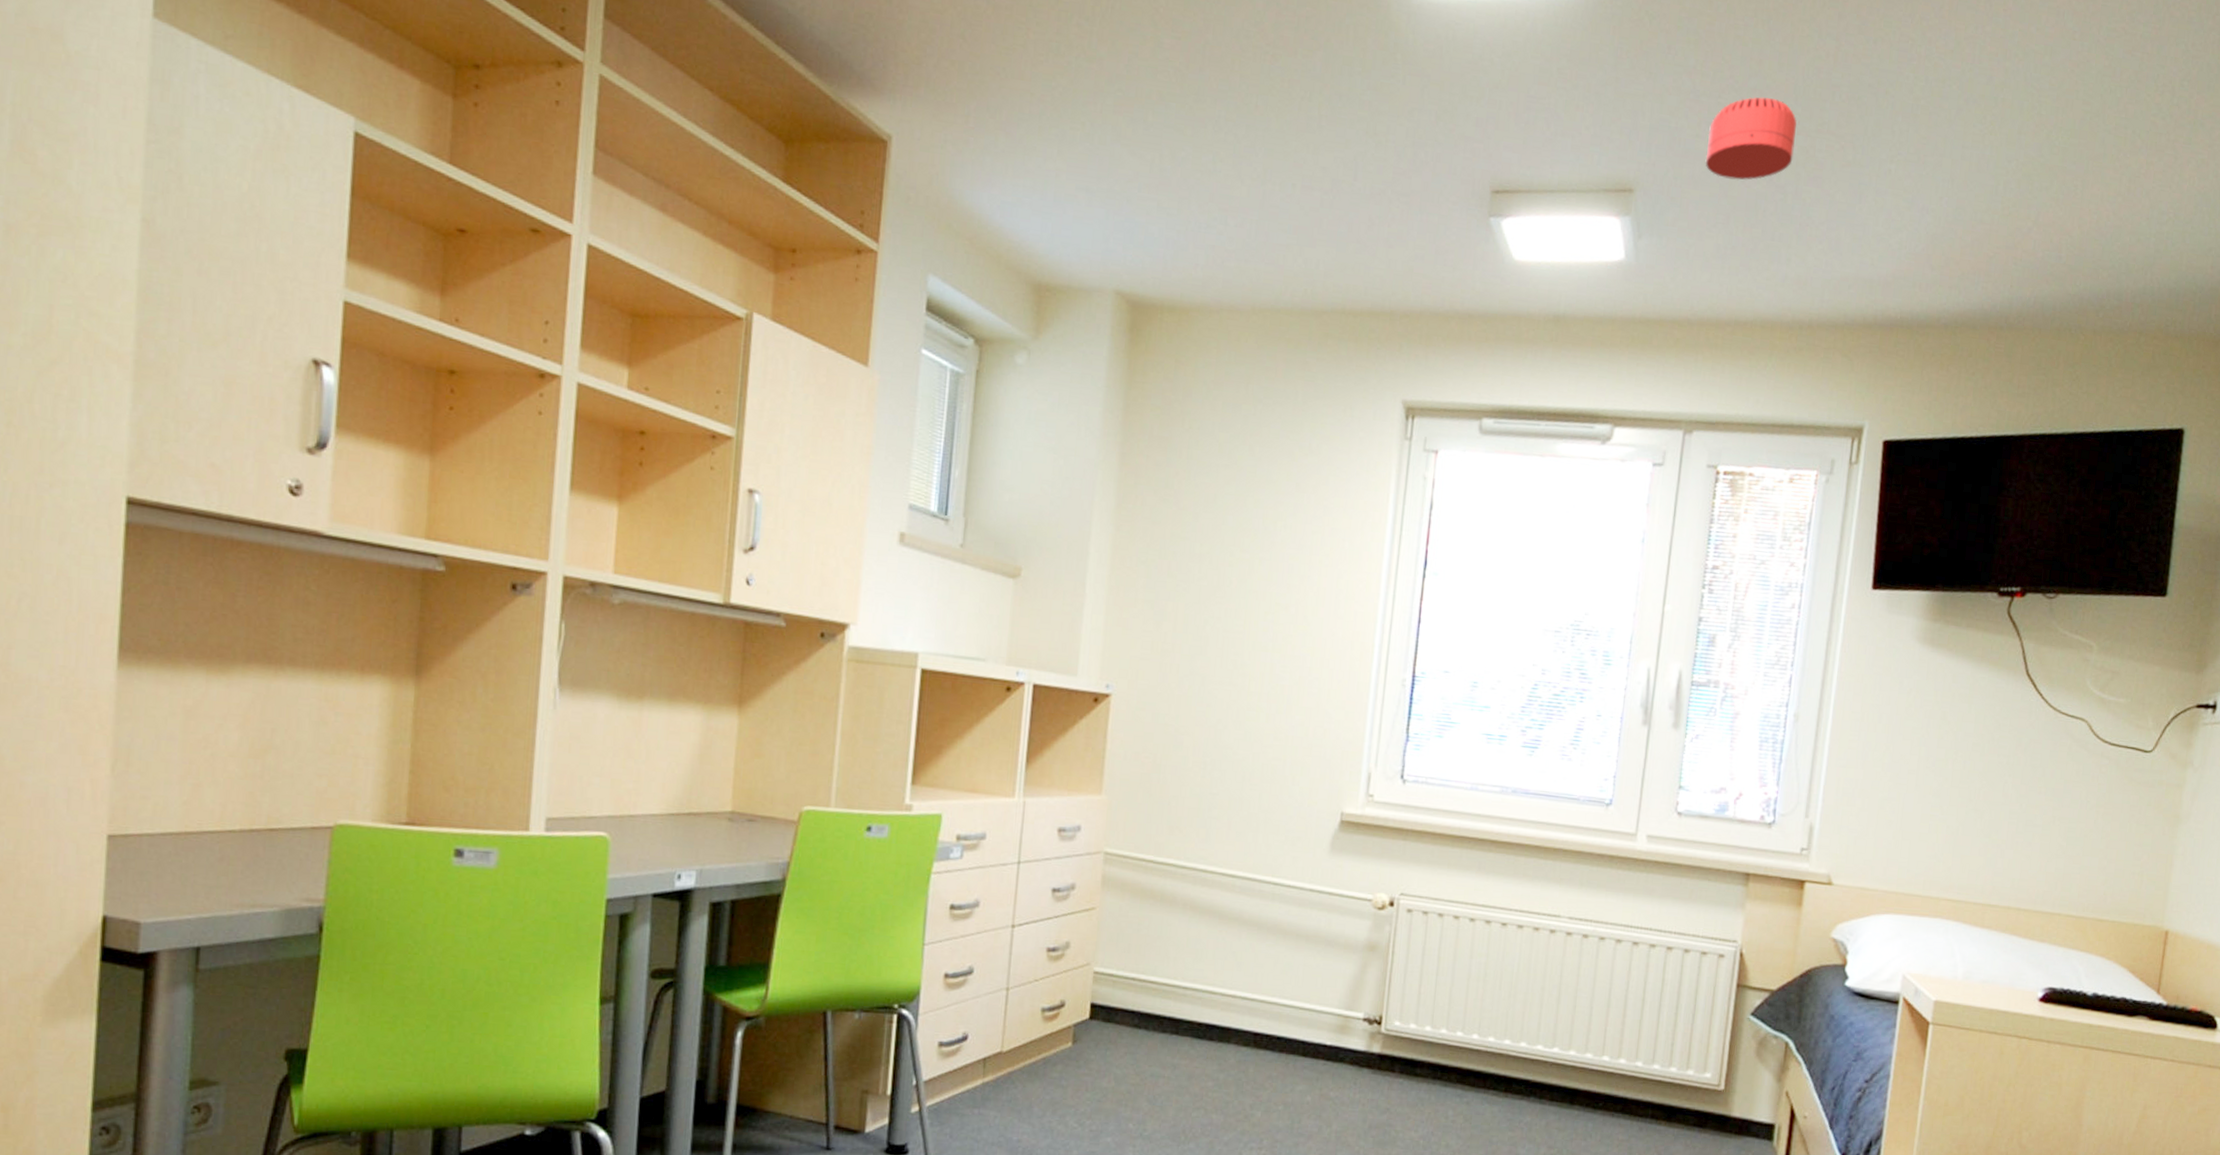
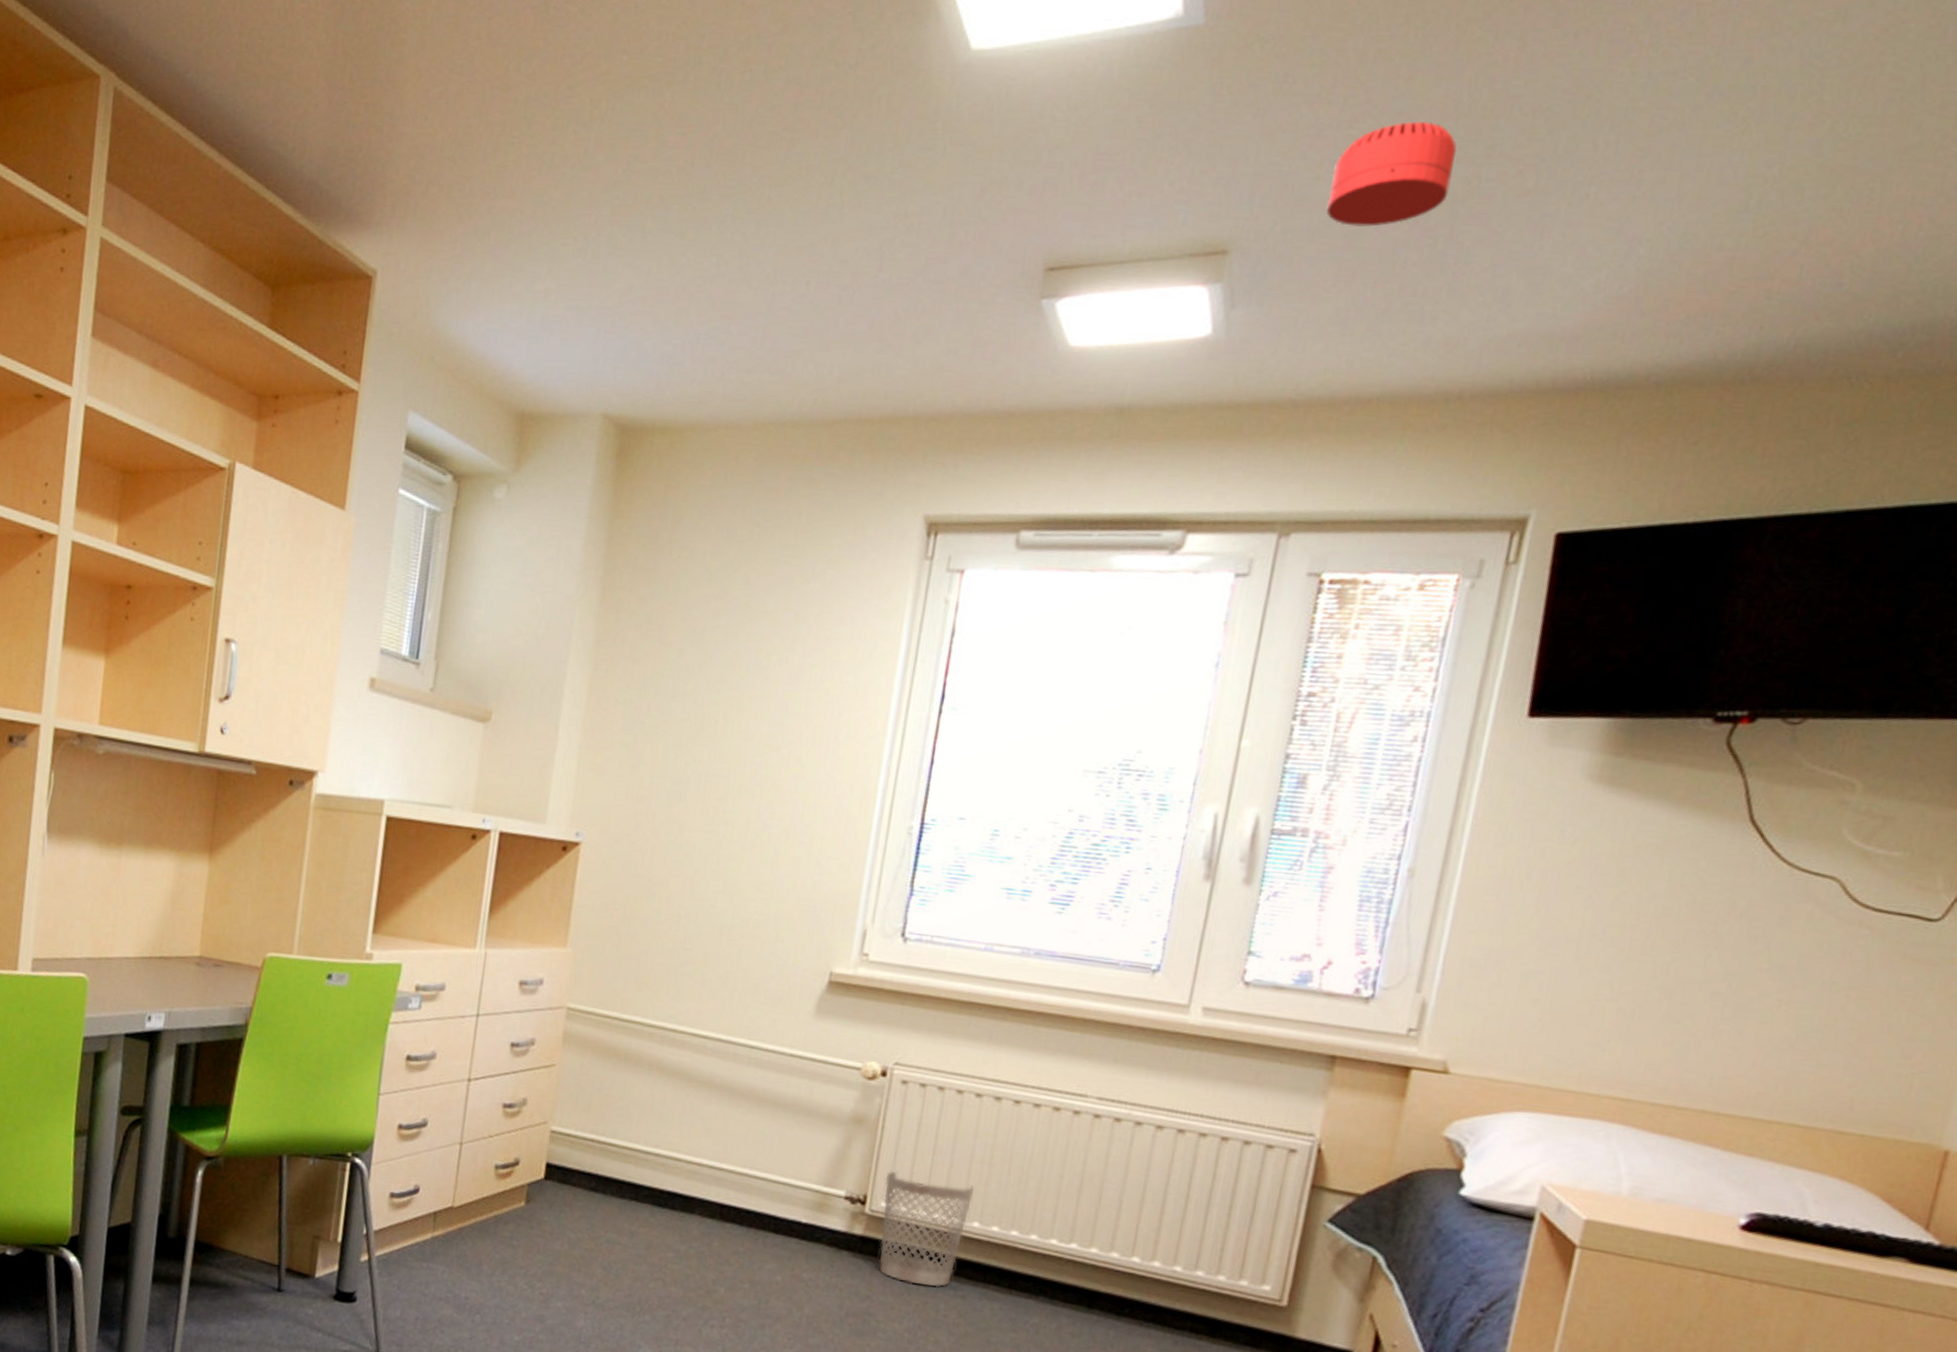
wastebasket: none [1395,992,1472,1096] -> present [878,1170,974,1288]

